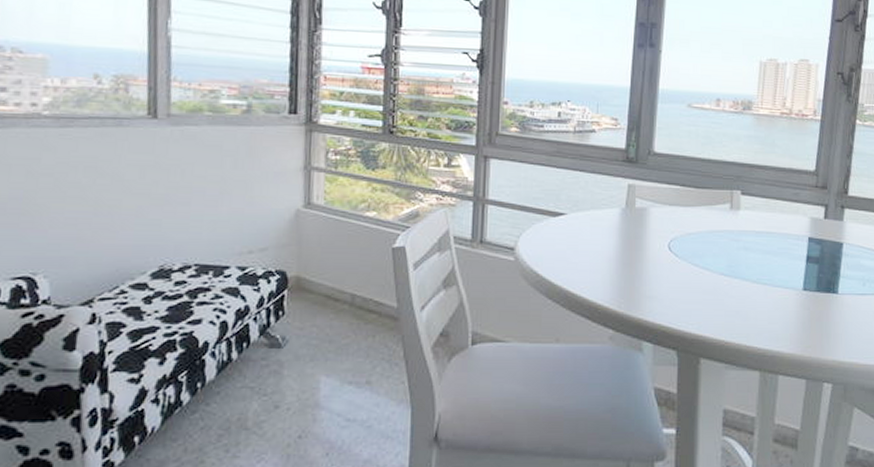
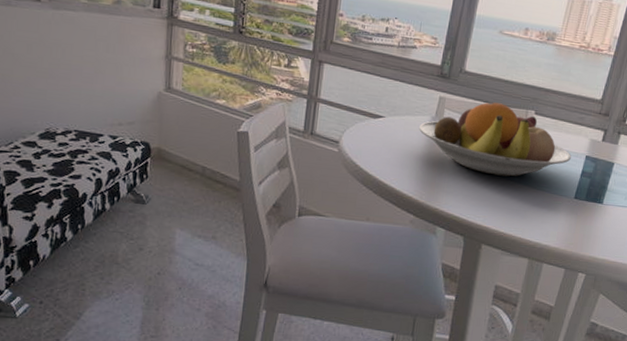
fruit bowl: none [609,185,791,271] -> present [419,102,571,177]

